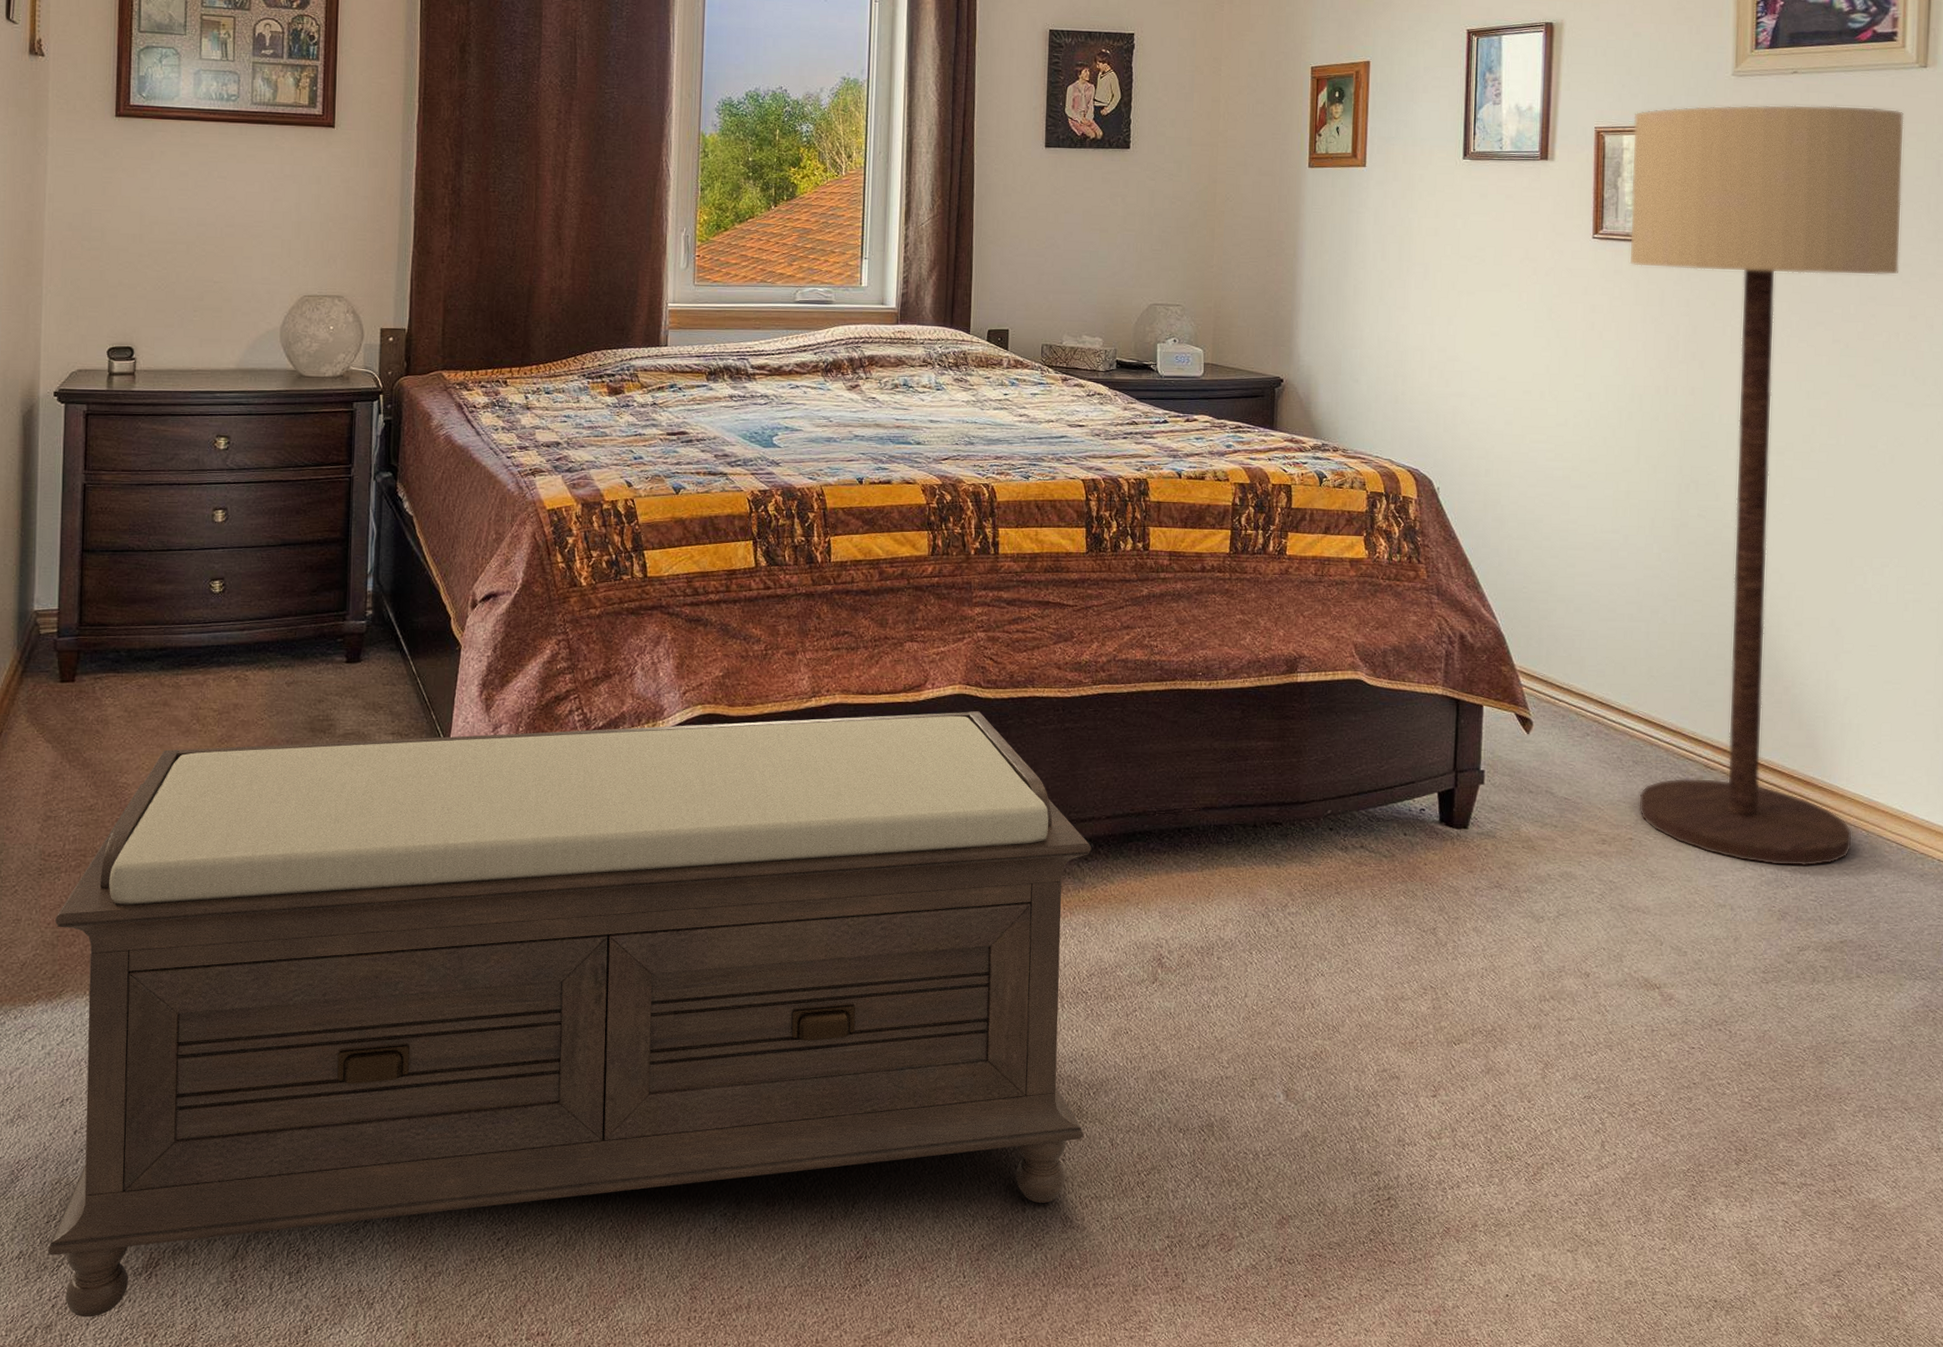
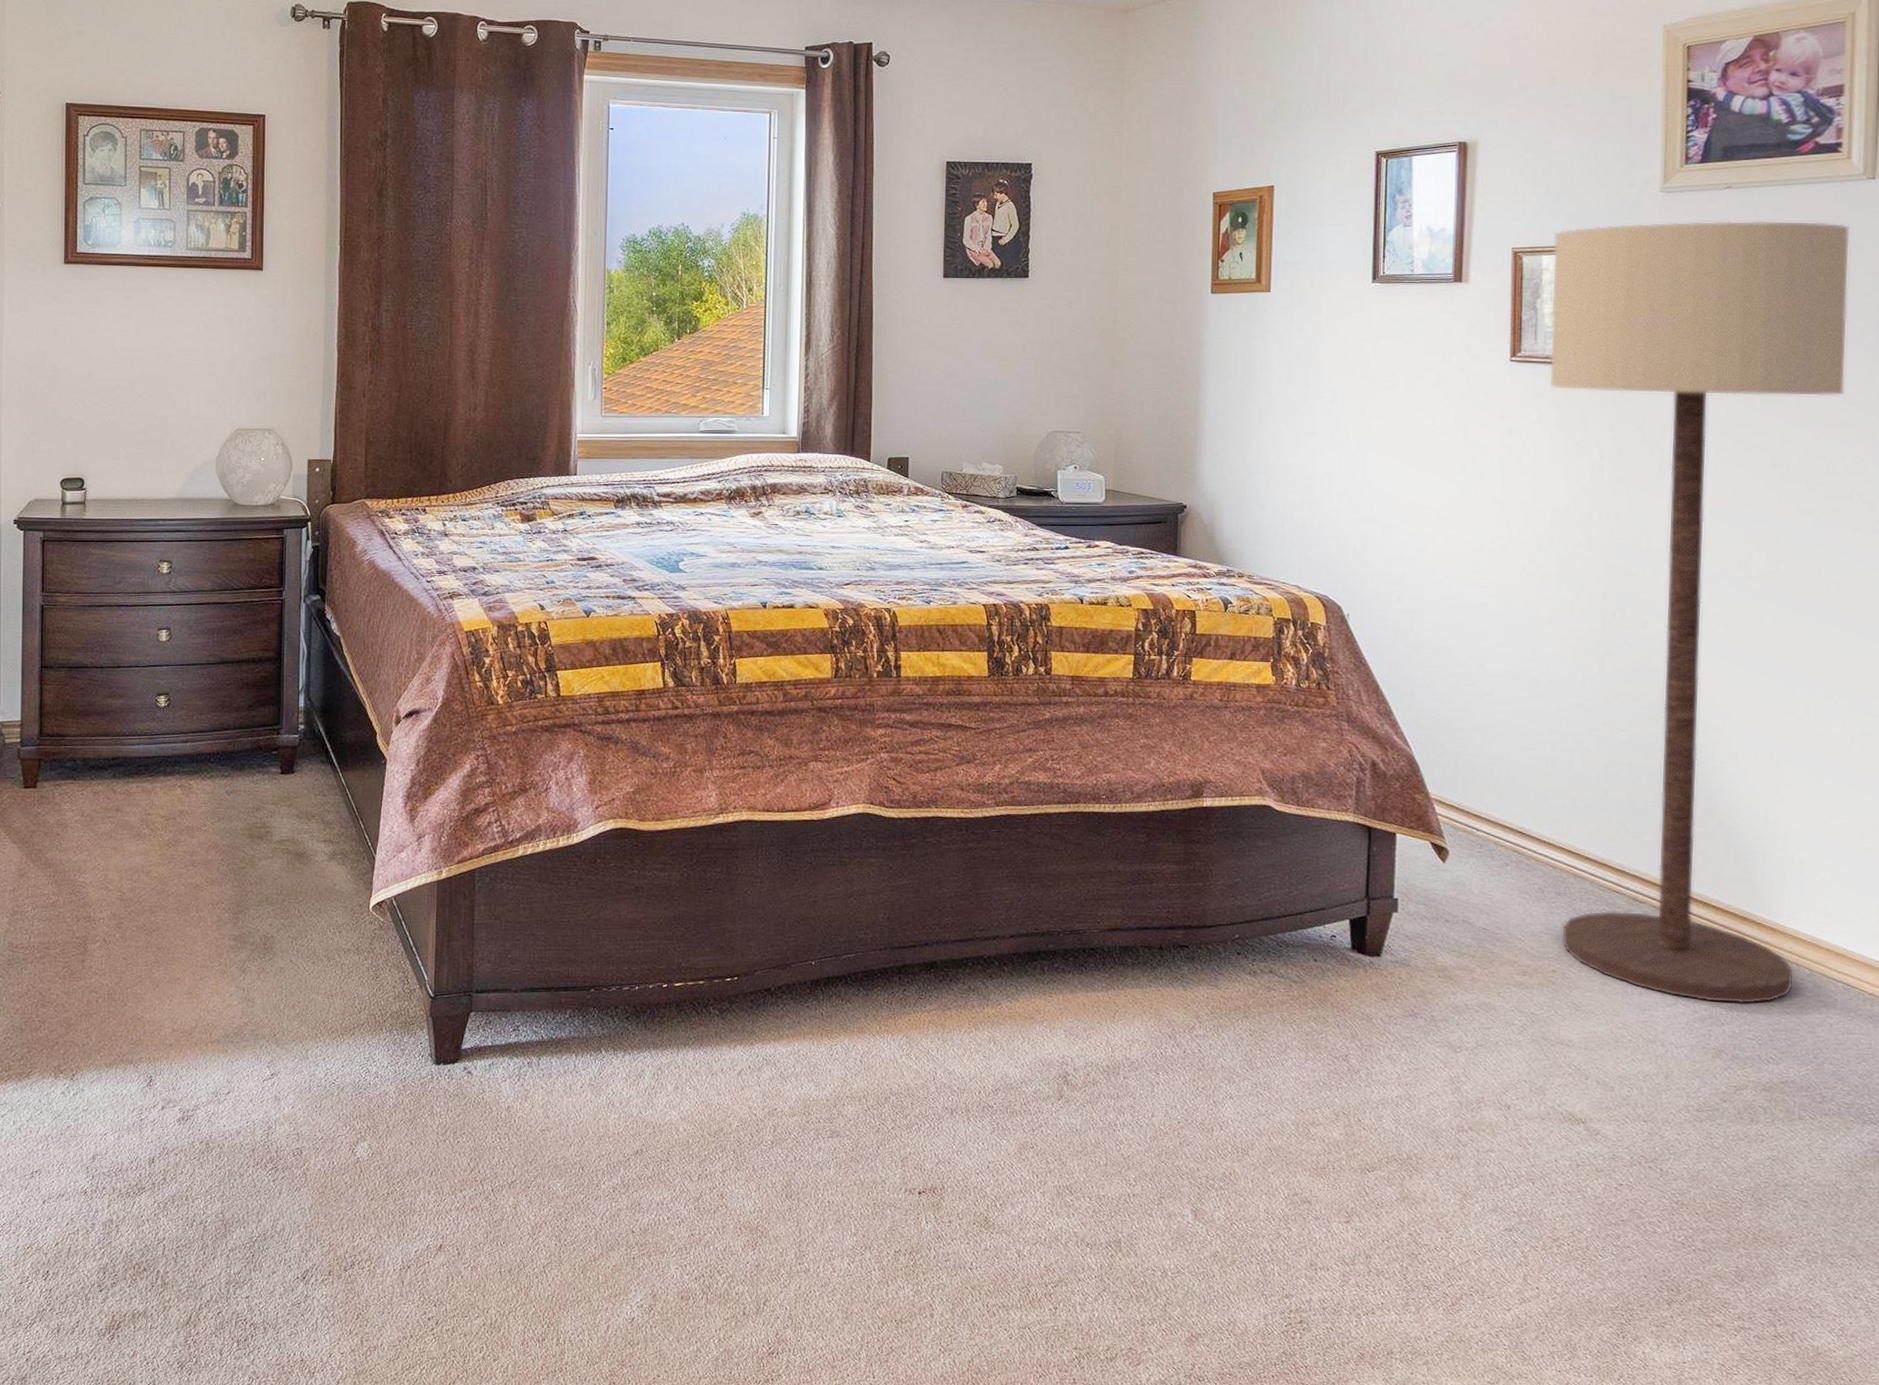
bench: present [48,711,1092,1317] -> none [22,830,996,1372]

